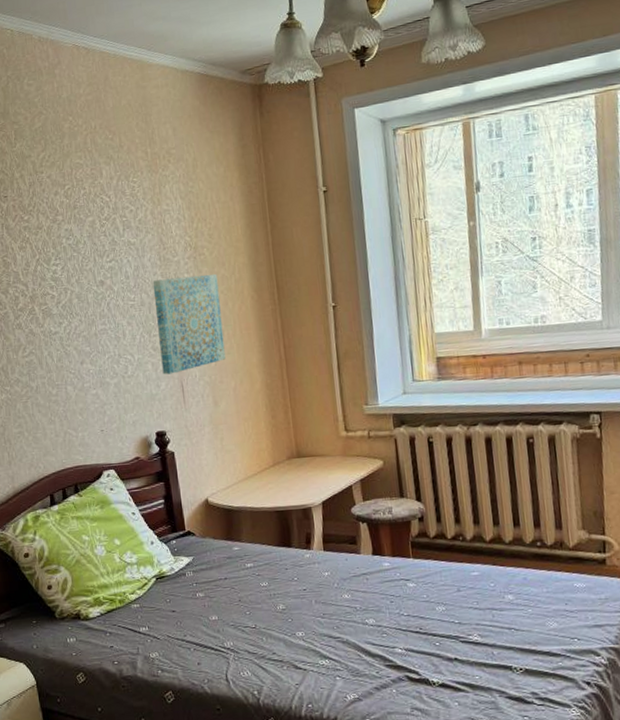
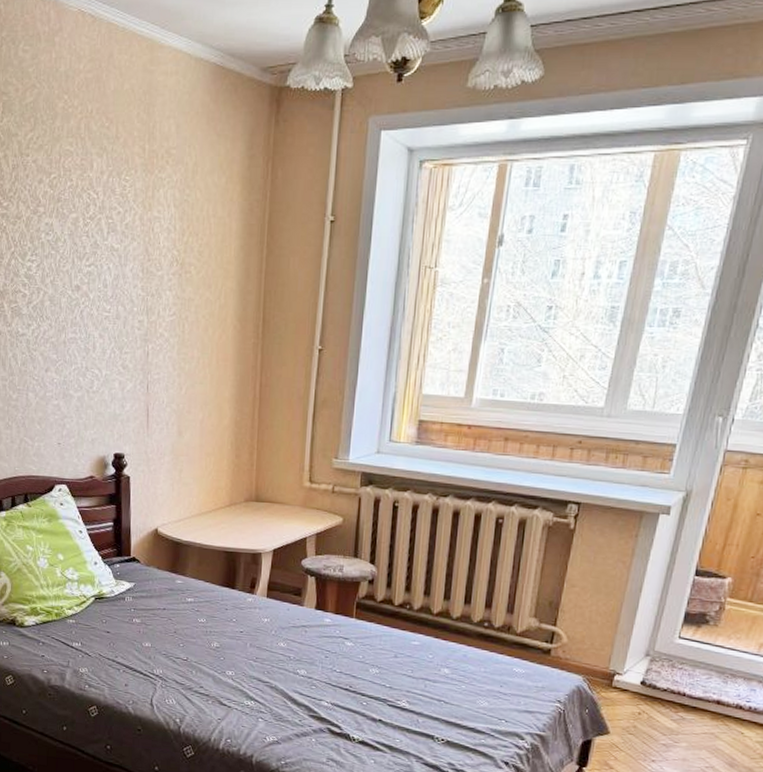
wall art: present [152,273,226,375] -> none [129,293,201,396]

